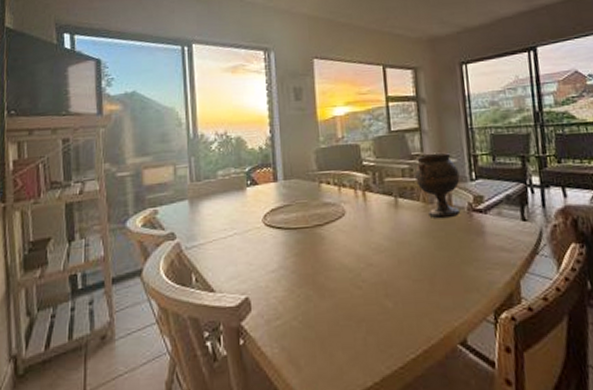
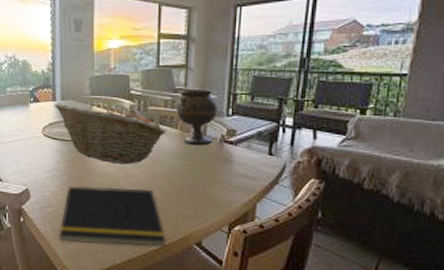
fruit basket: none [275,182,409,252] -> present [53,103,168,165]
notepad: none [292,279,426,364] -> present [60,186,166,247]

